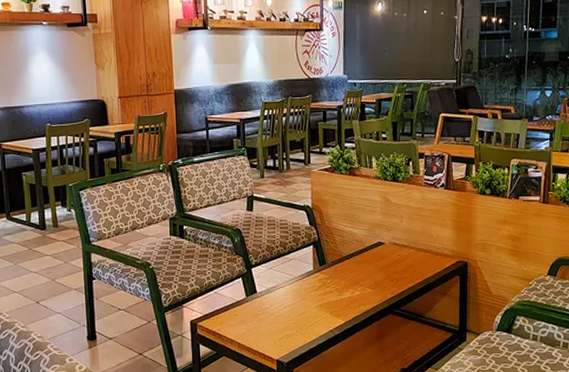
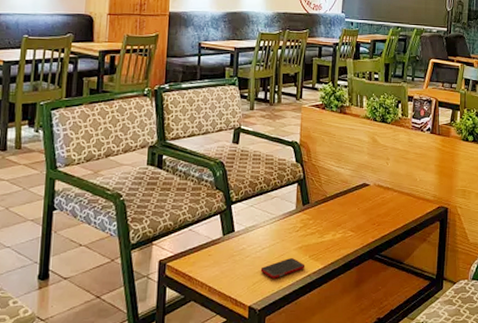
cell phone: none [284,315,327,335] -> present [260,258,305,279]

